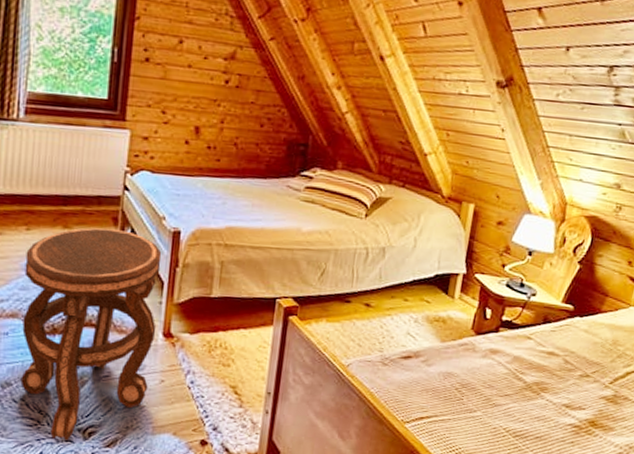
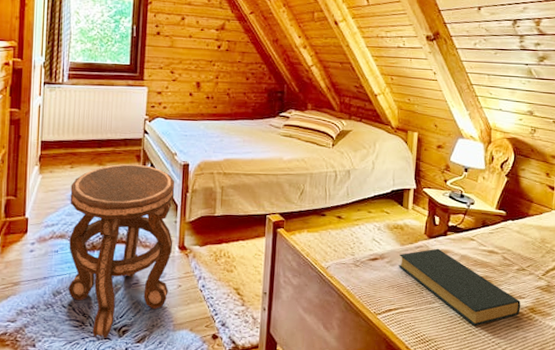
hardback book: none [436,347,580,440] -> present [398,248,521,326]

